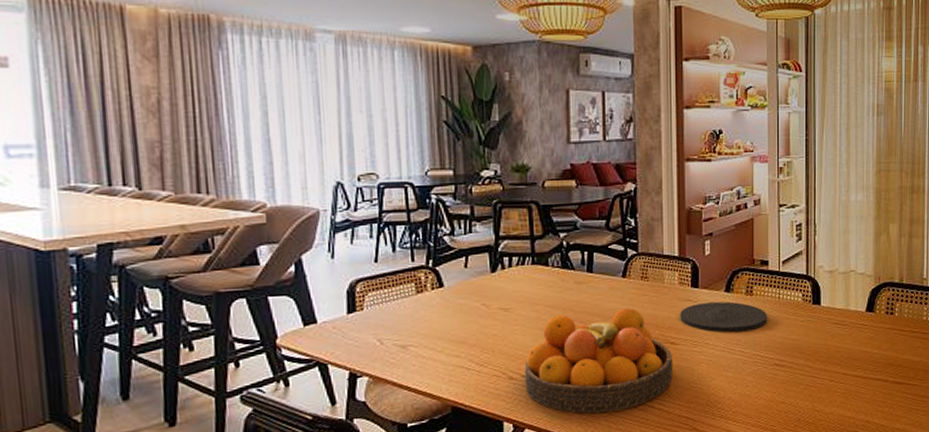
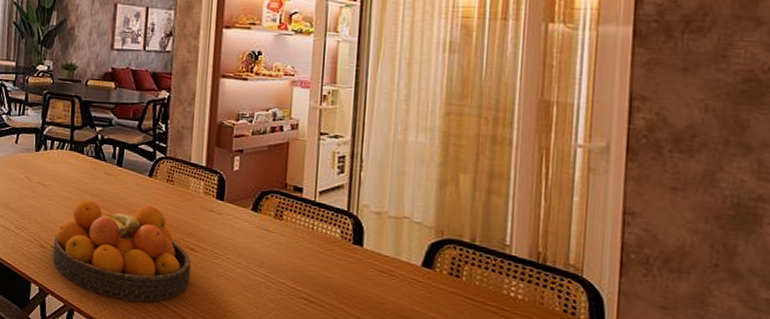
plate: present [680,301,768,333] -> none [202,216,298,256]

